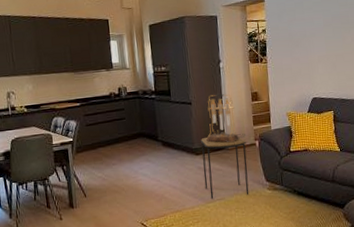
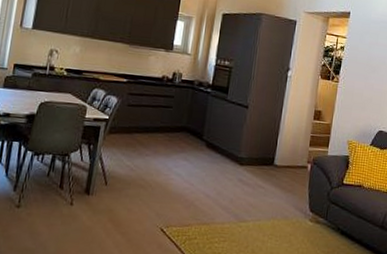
side table: present [200,137,249,199] -> none [241,148,298,223]
table lamp: present [206,93,247,143] -> none [255,102,300,159]

